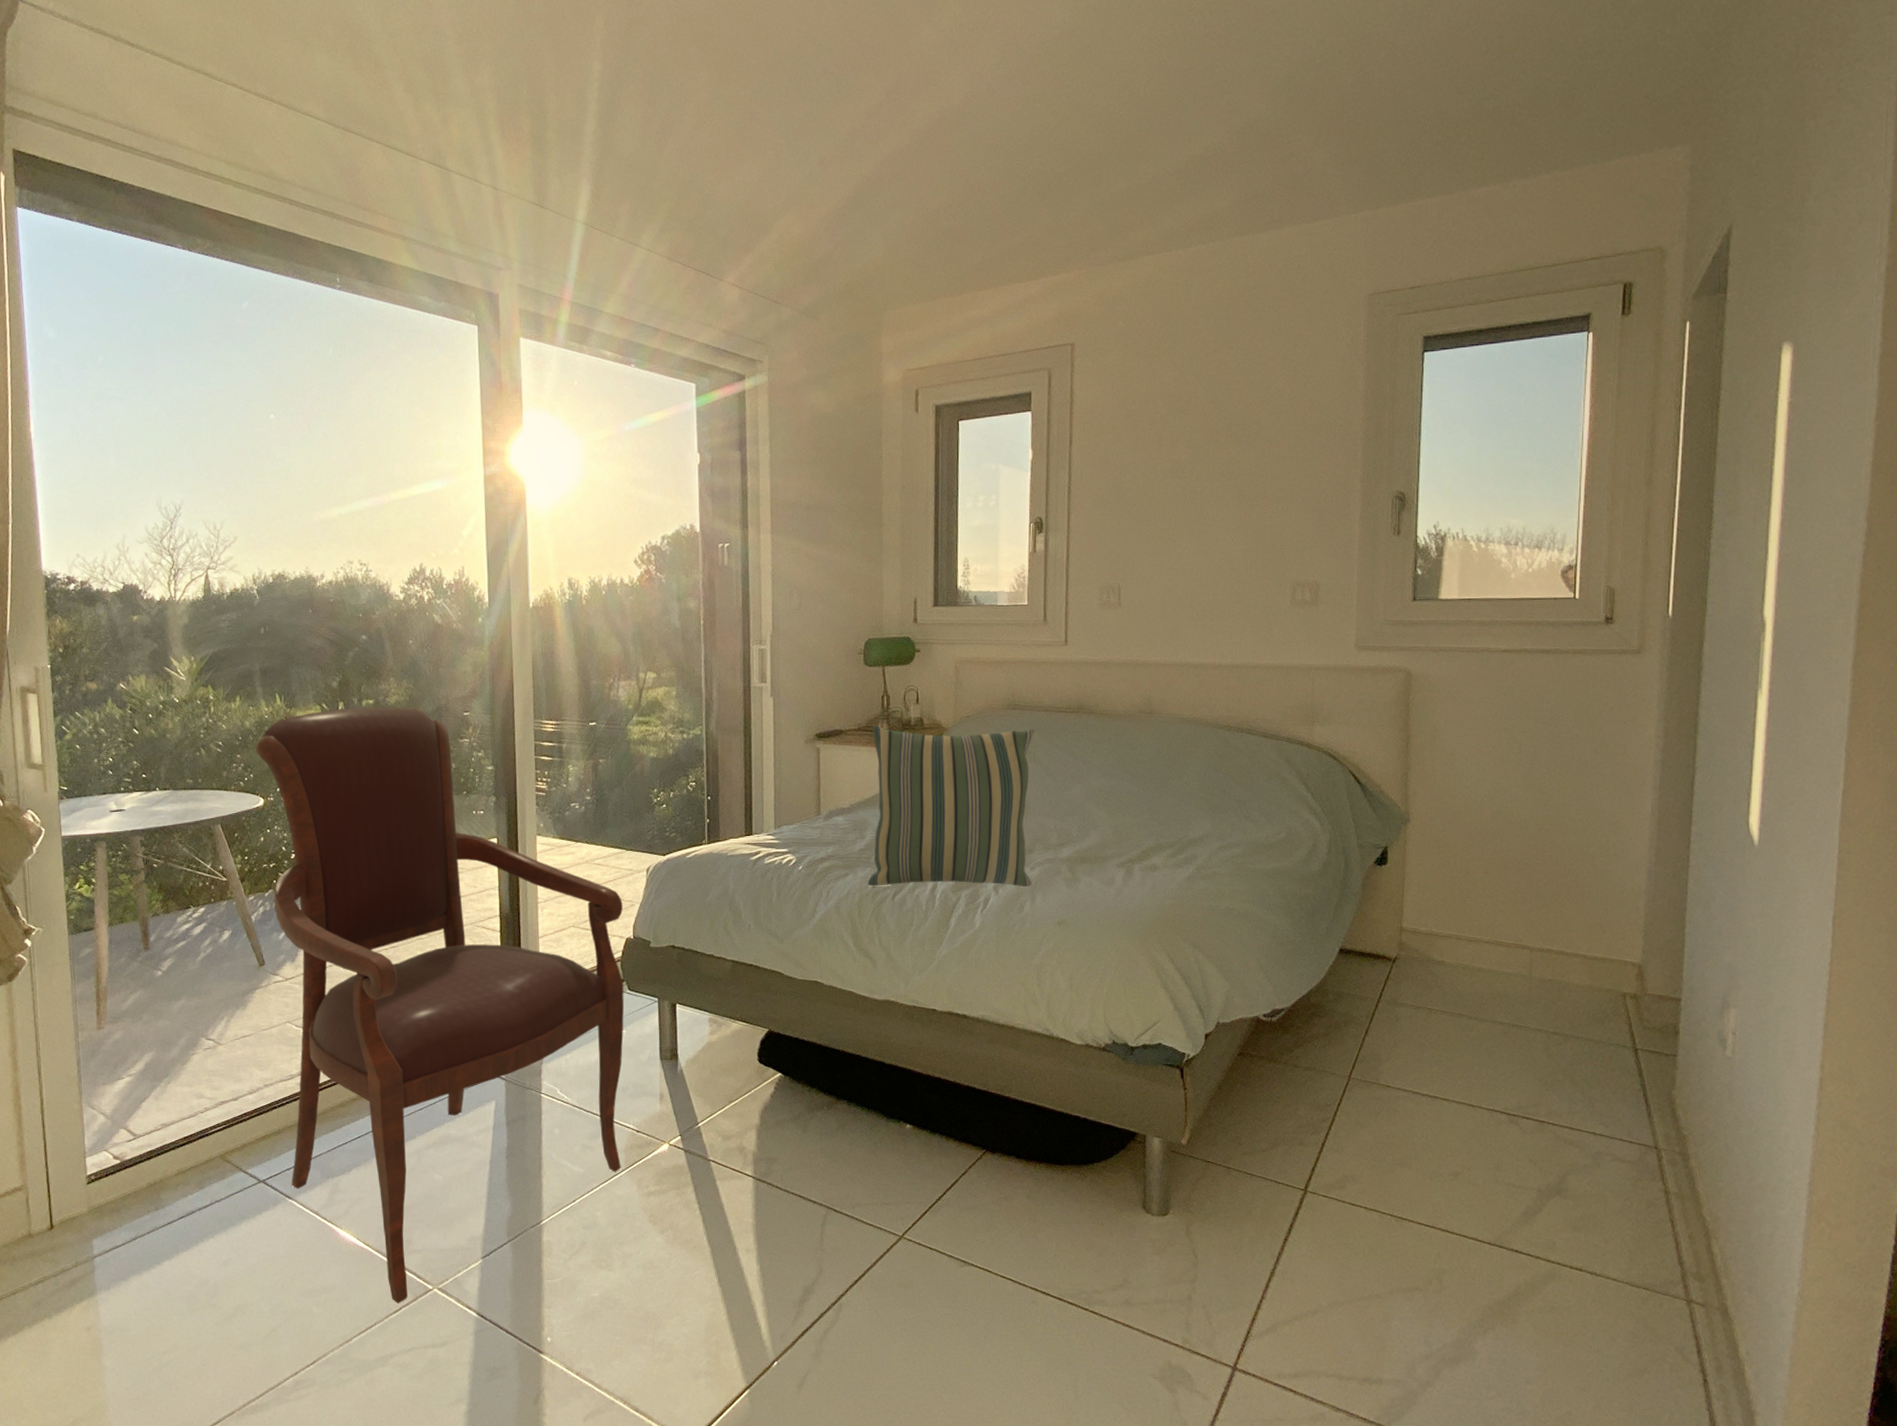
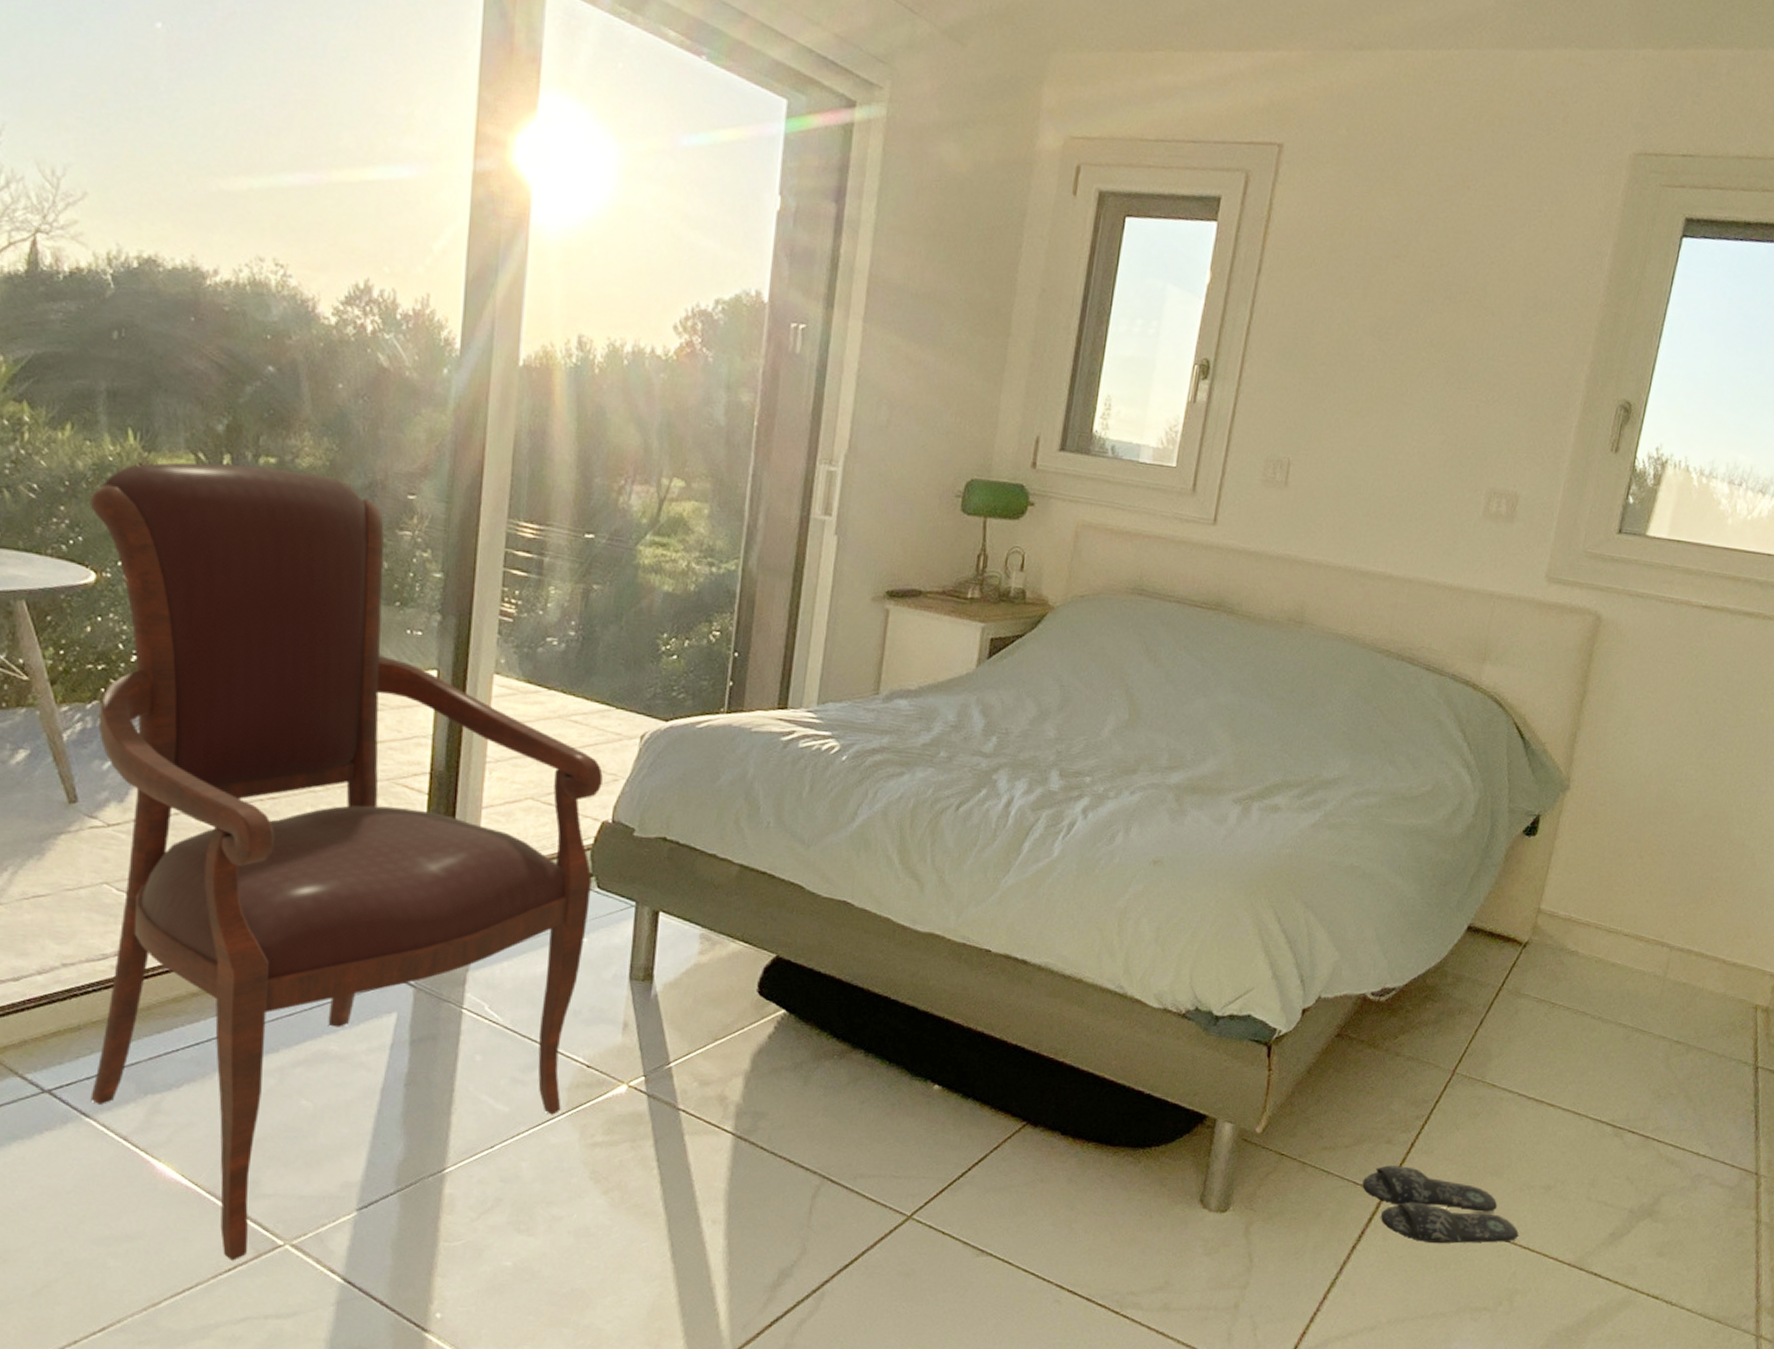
pillow: present [867,725,1035,888] -> none [926,590,1161,815]
slippers: none [1284,1164,1435,1232] -> present [1362,1165,1518,1244]

